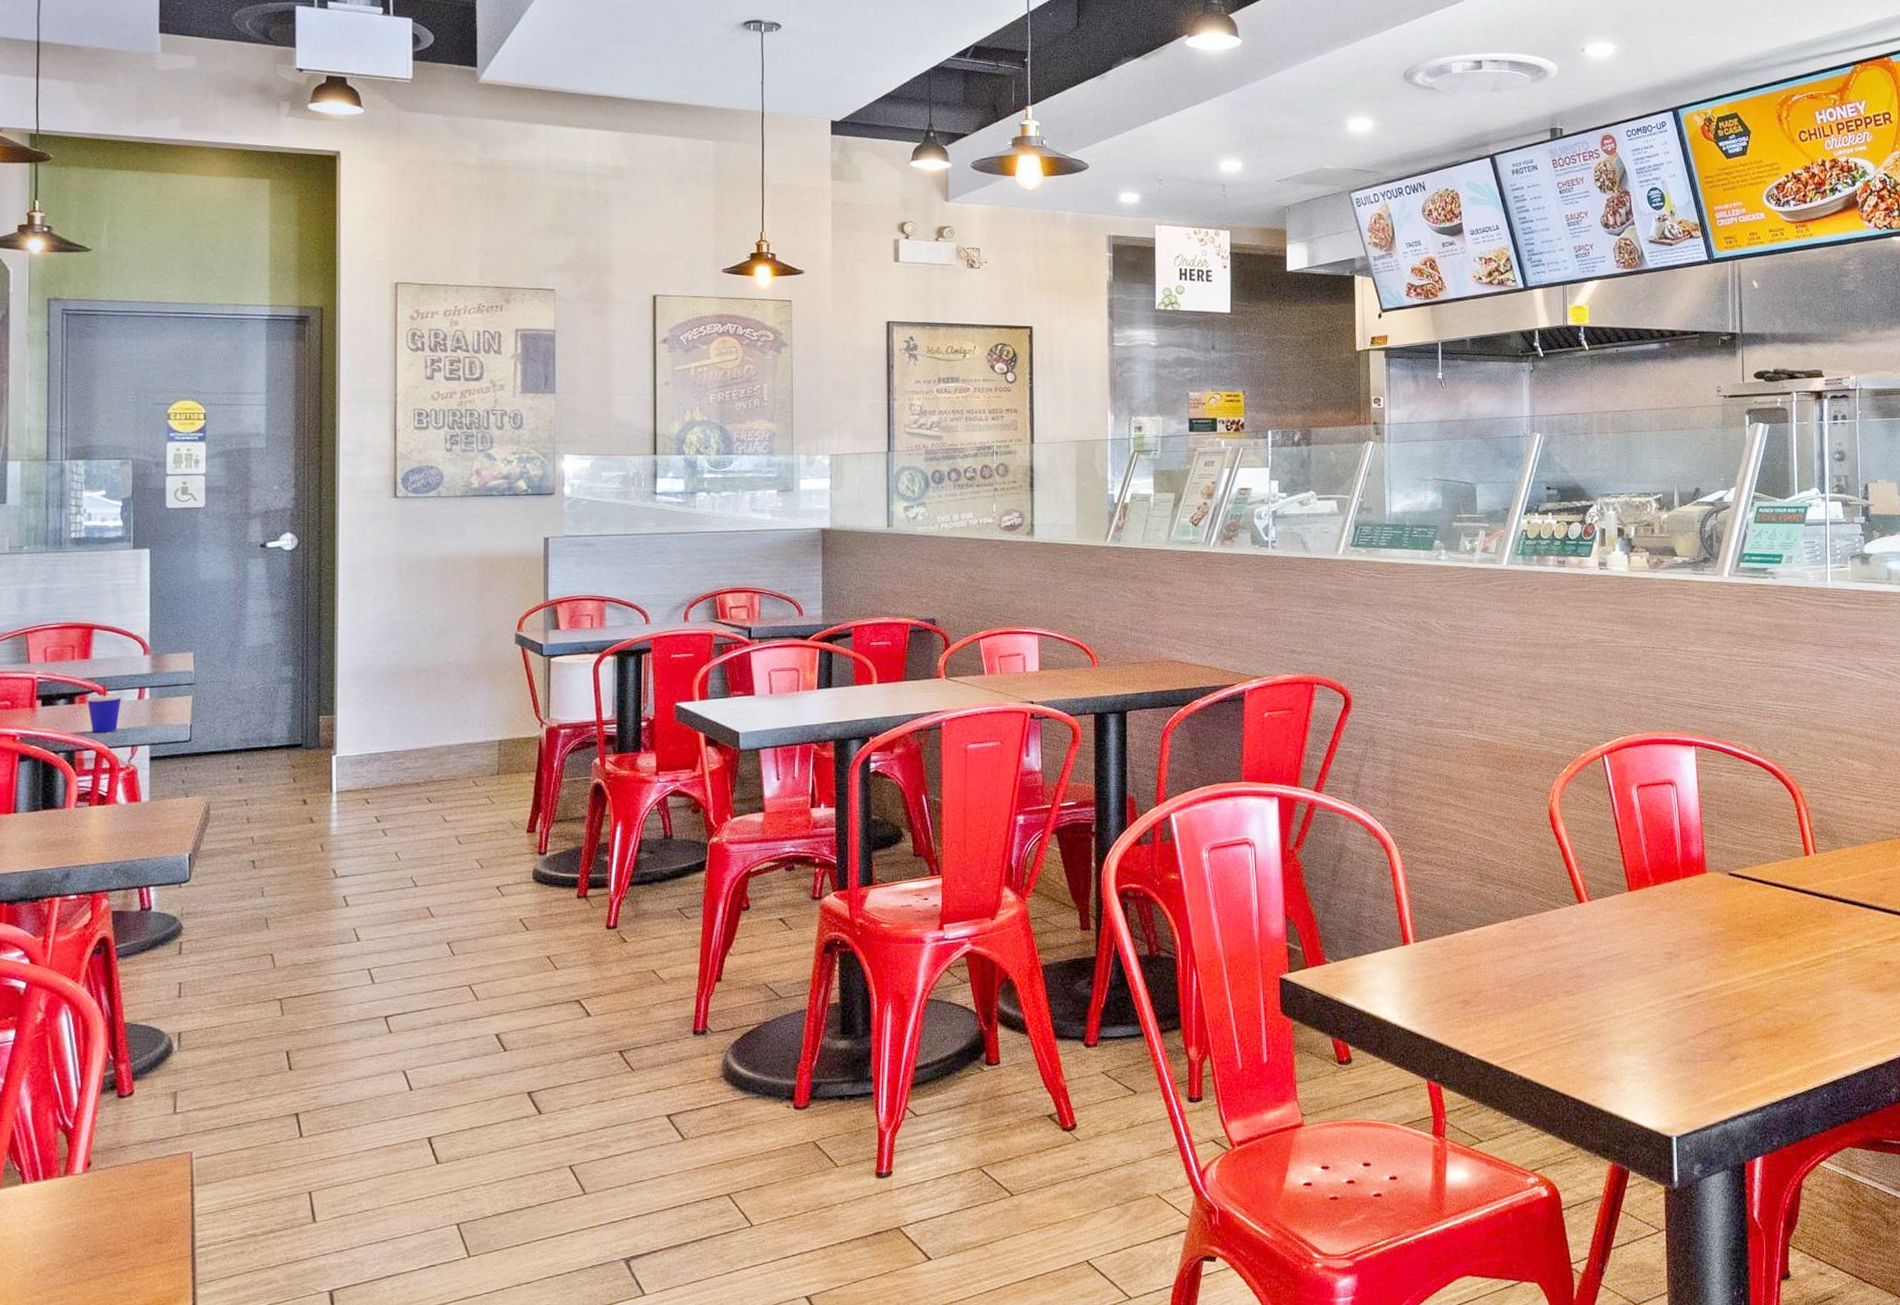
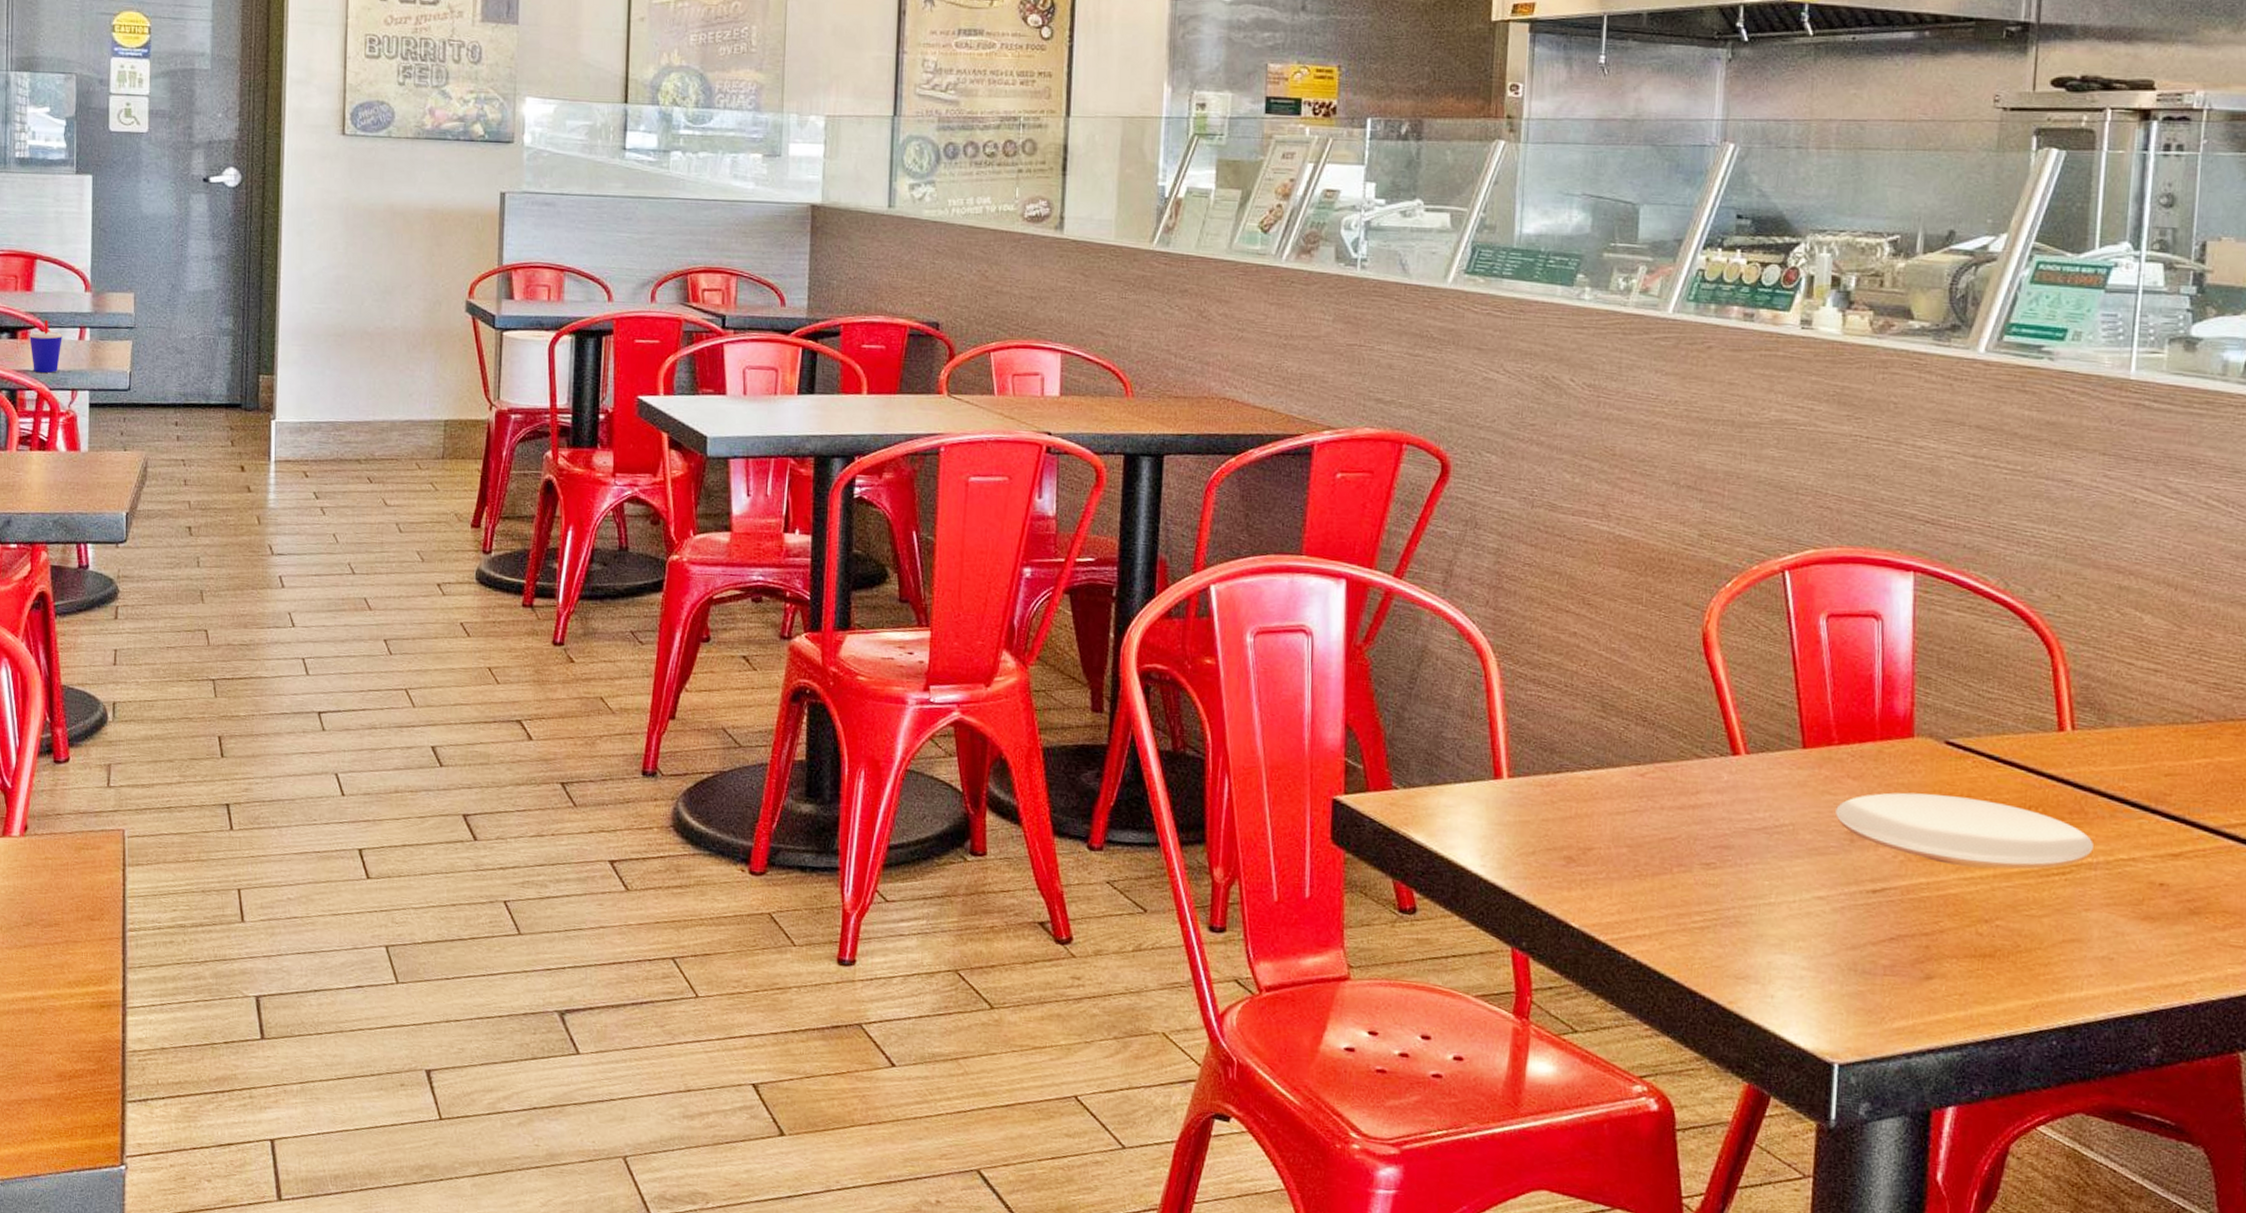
plate: none [1656,914,1837,969] -> present [1835,792,2094,870]

